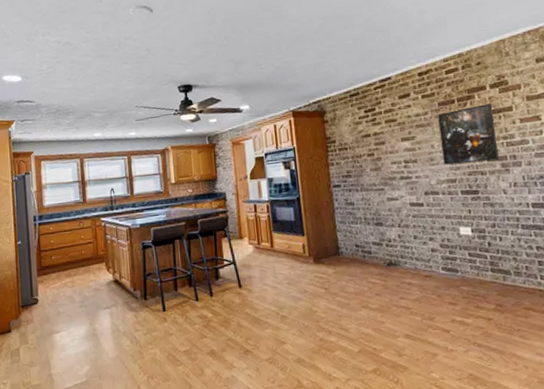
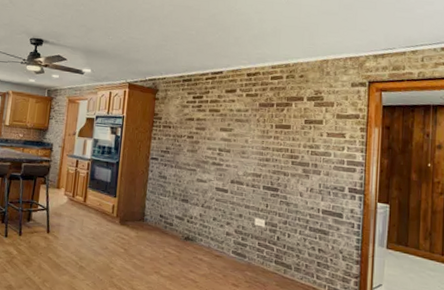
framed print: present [437,103,499,165] -> none [253,113,305,166]

